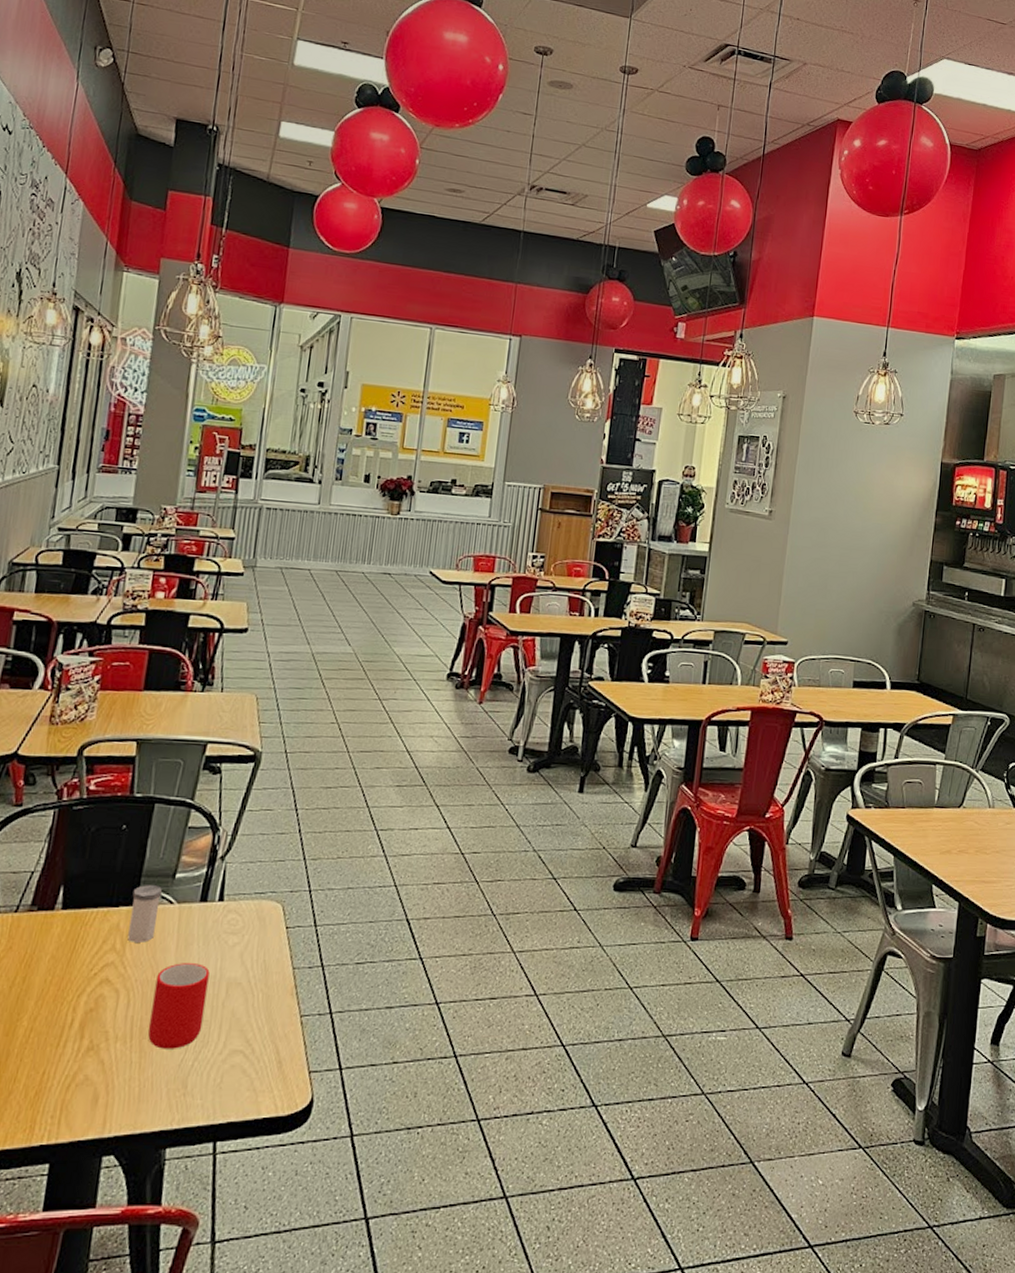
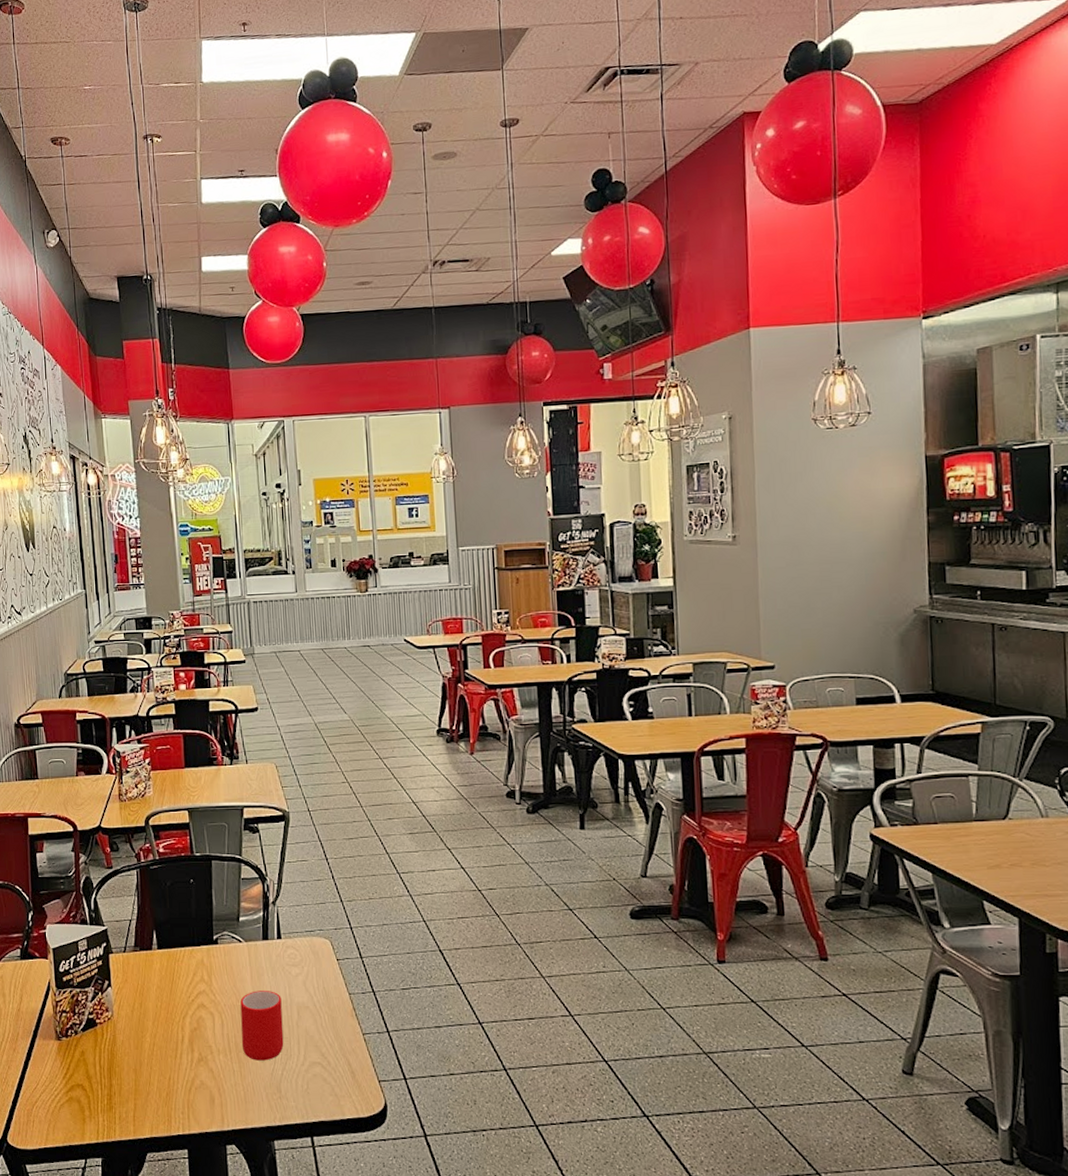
salt shaker: present [127,885,162,943] -> none [208,927,232,974]

